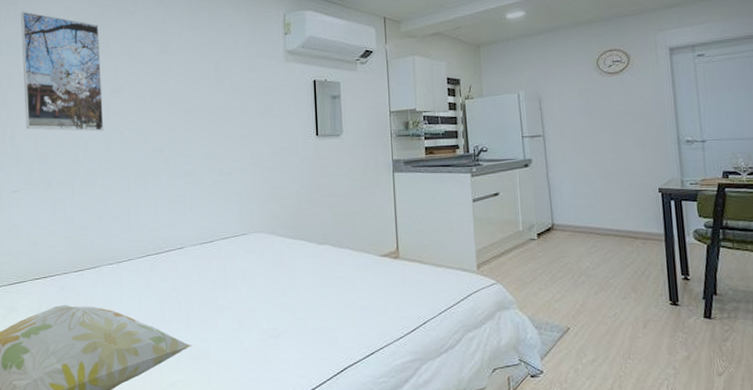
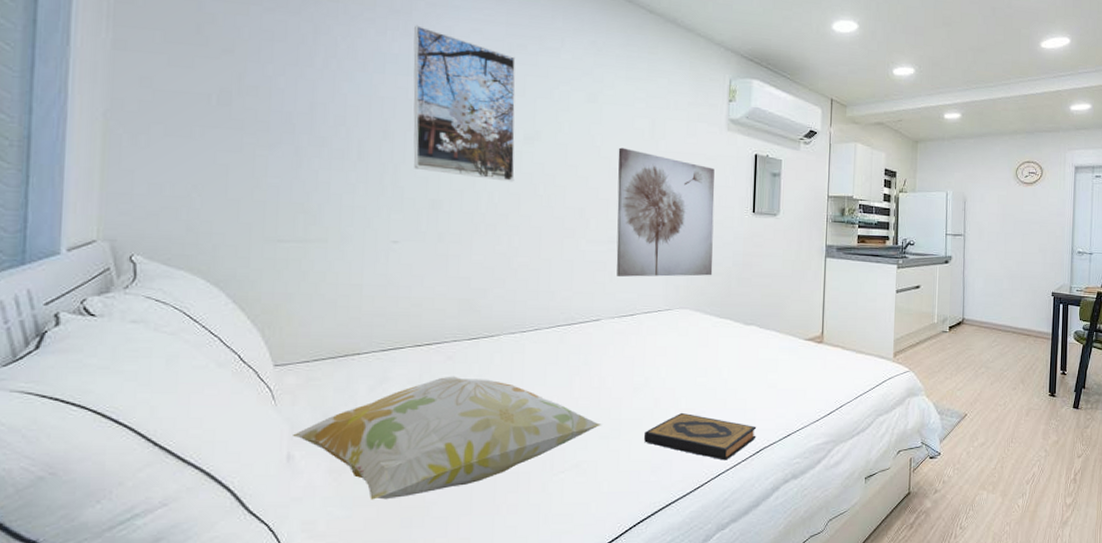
wall art: none [189,89,283,206] -> present [616,147,715,277]
hardback book: none [231,332,339,380] -> present [644,412,757,461]

